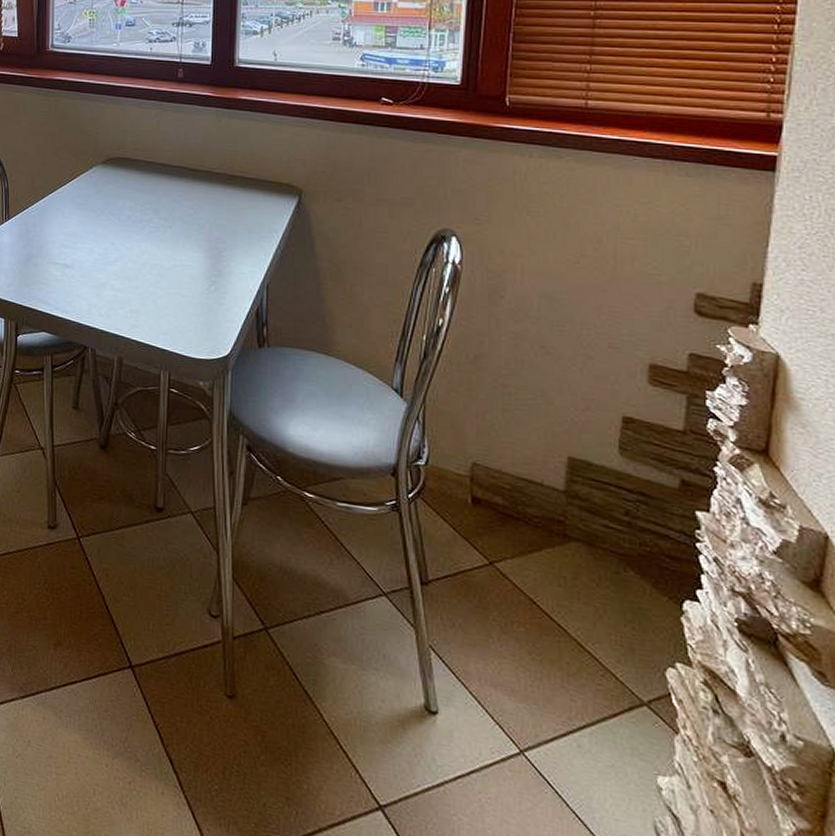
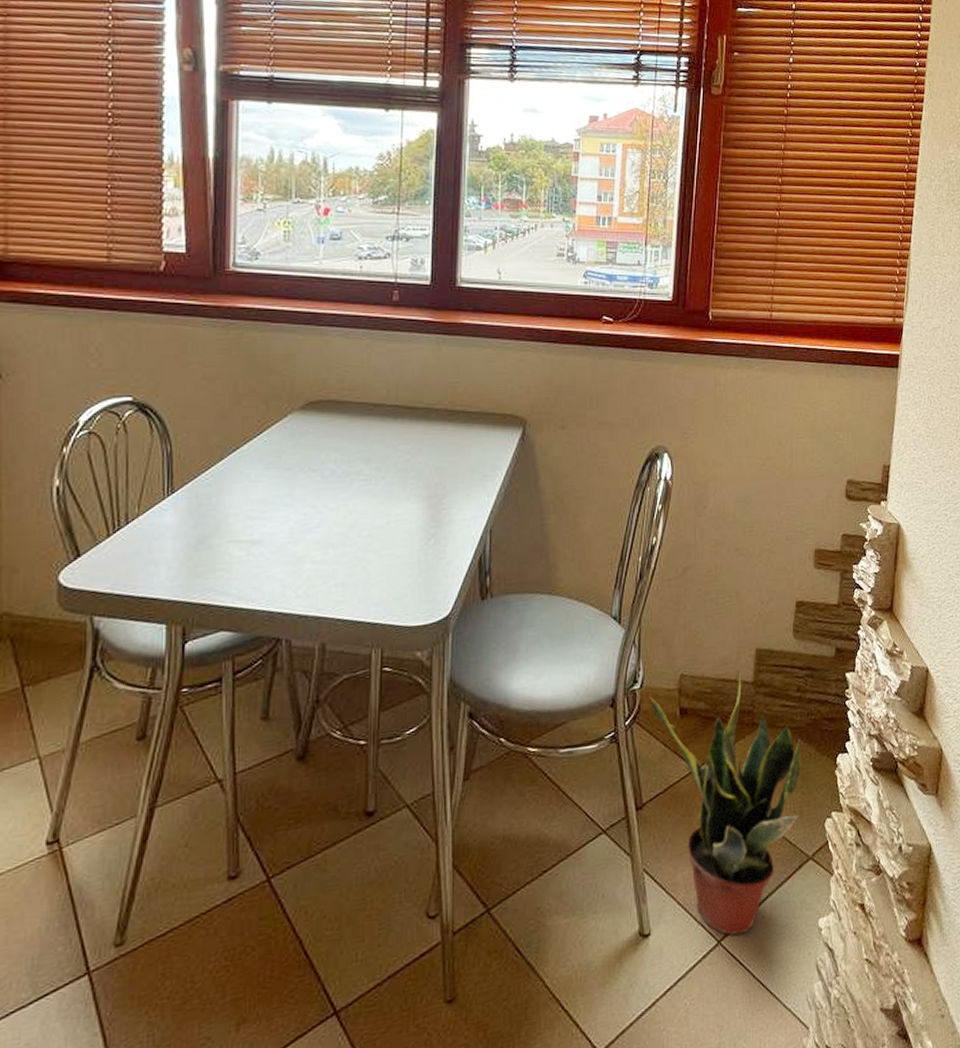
potted plant: none [435,472,631,755] -> present [649,668,801,936]

